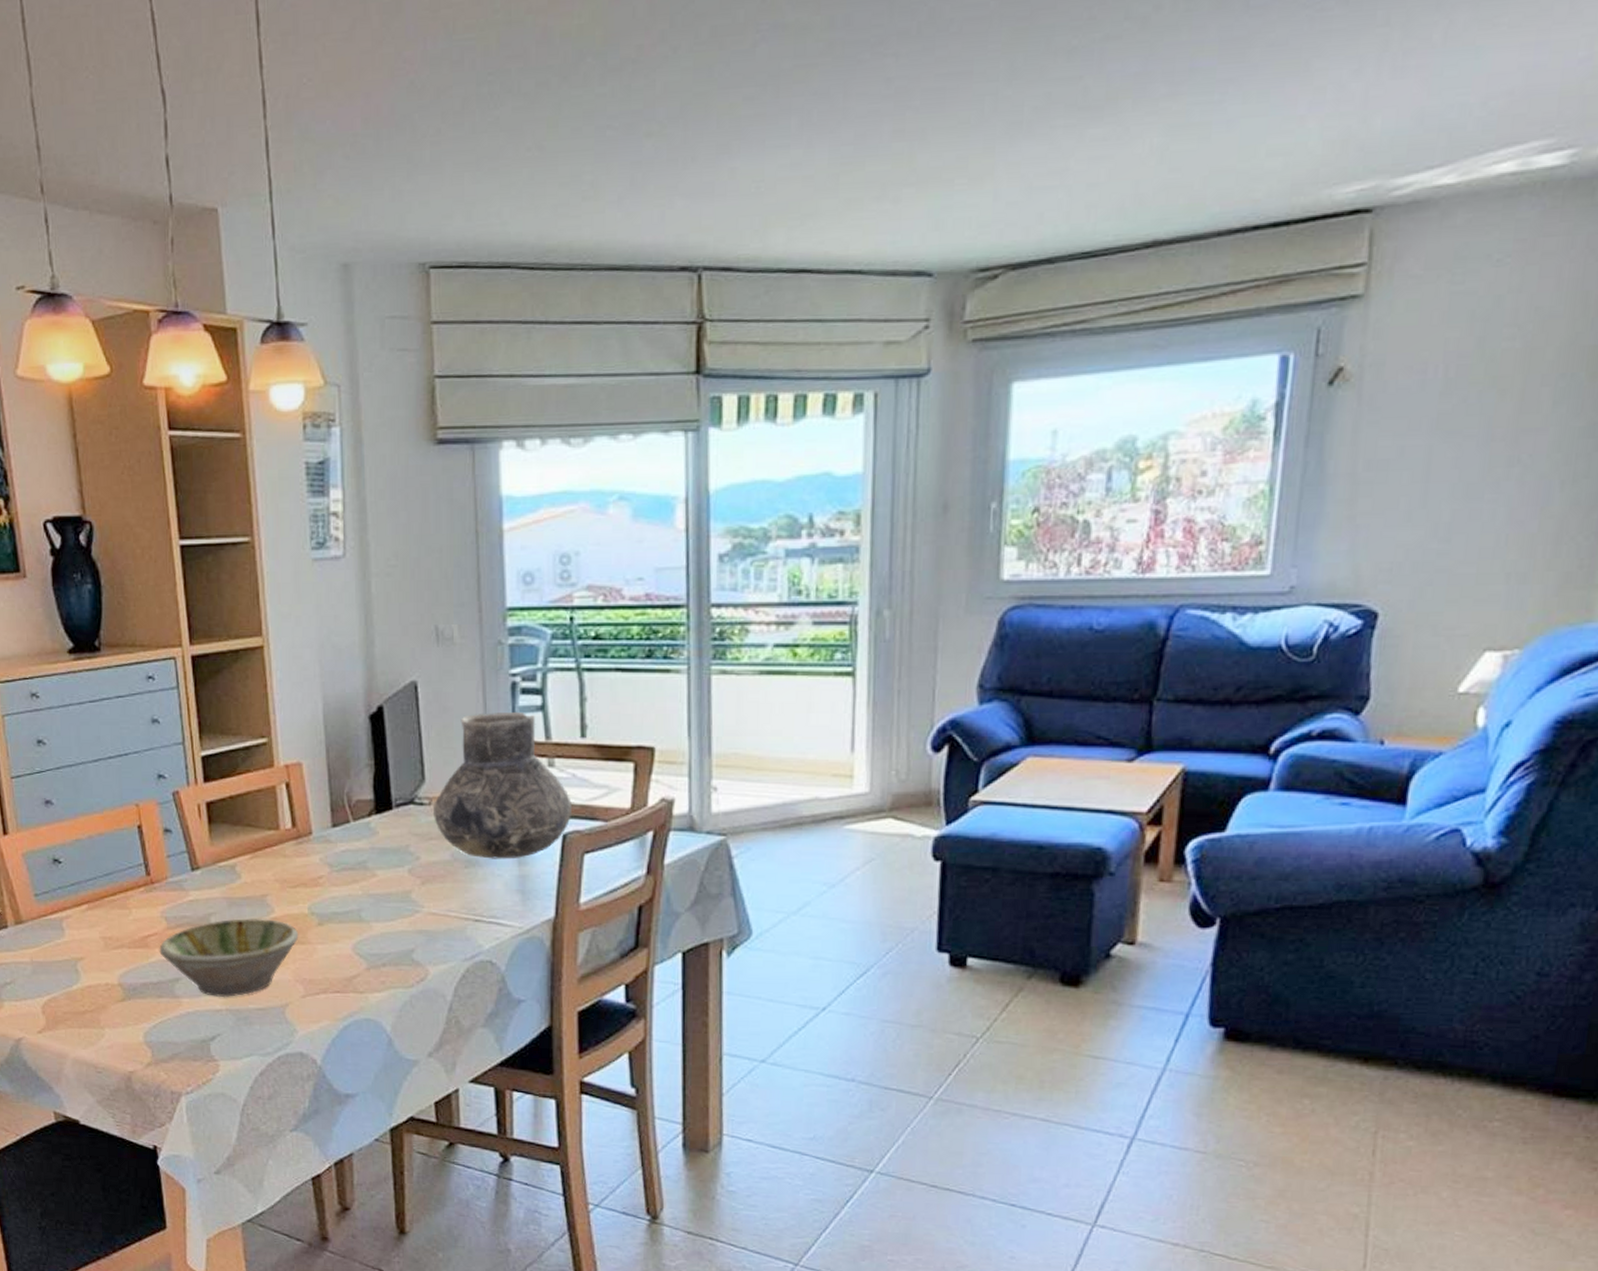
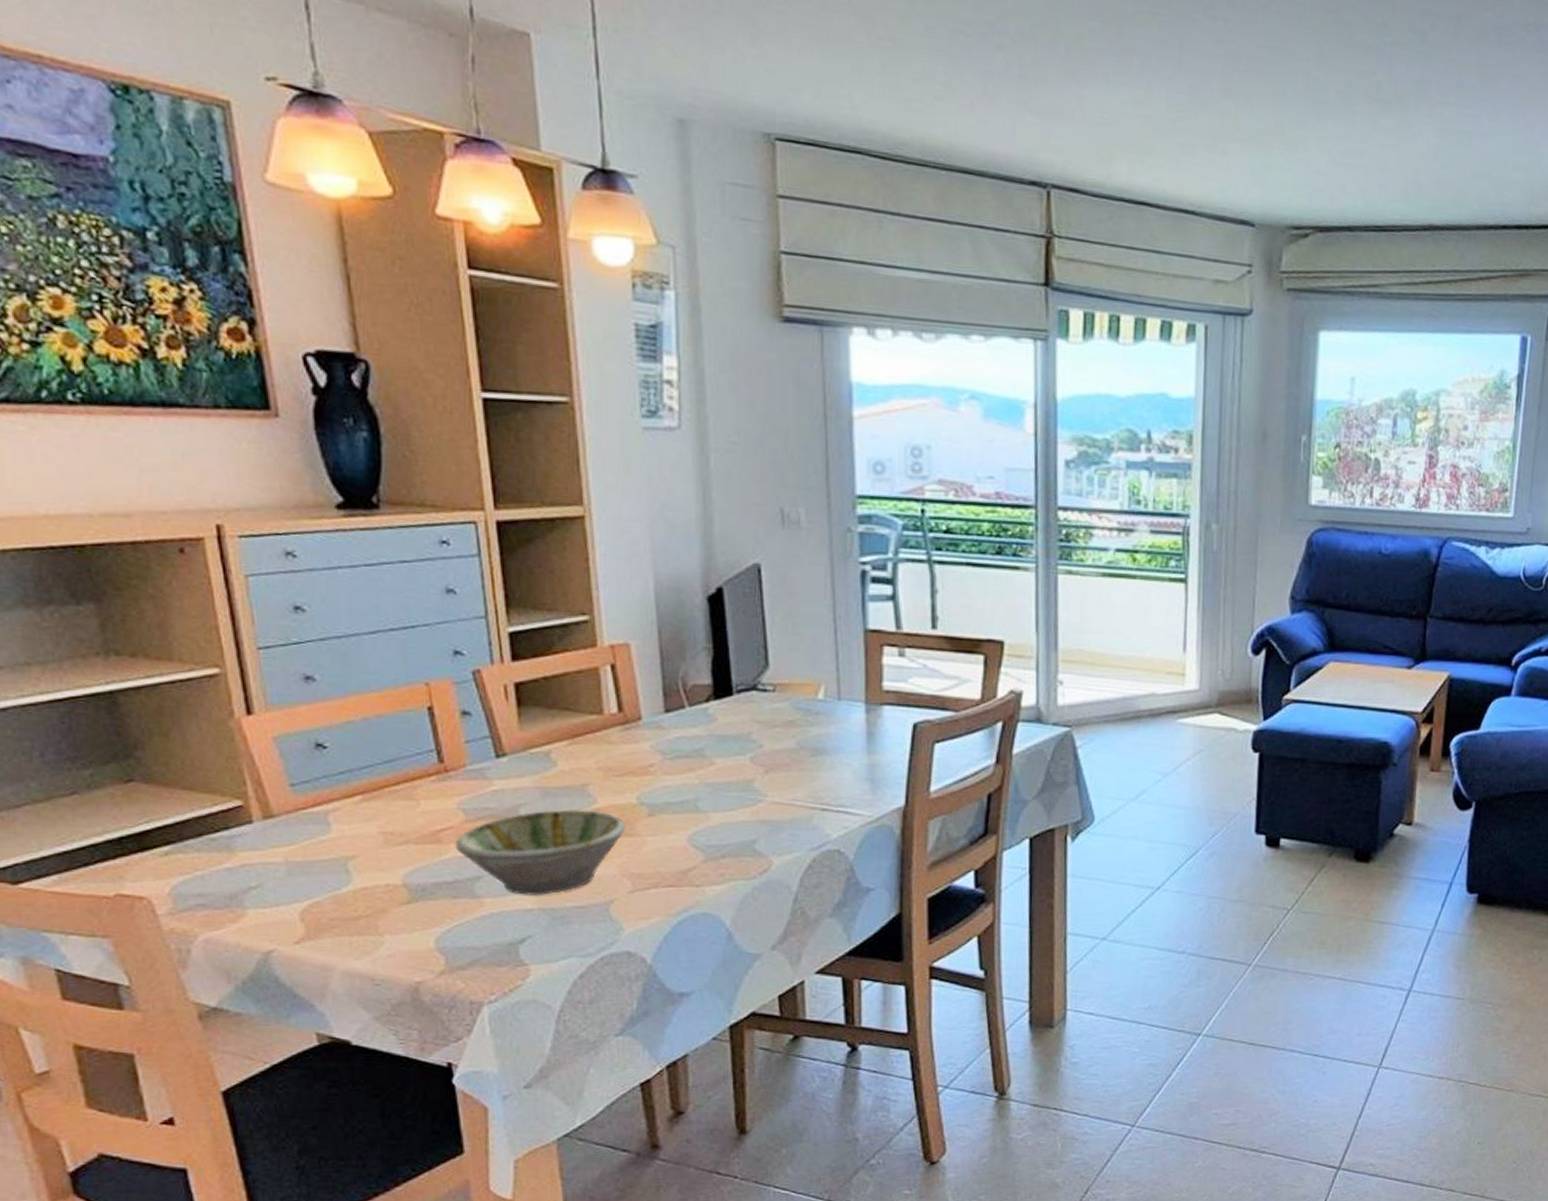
vase: present [434,711,572,859] -> none [778,600,922,748]

